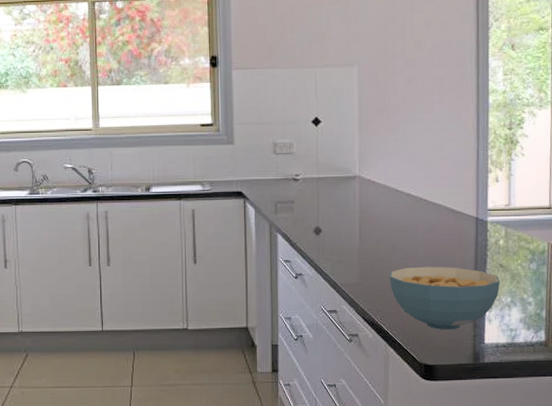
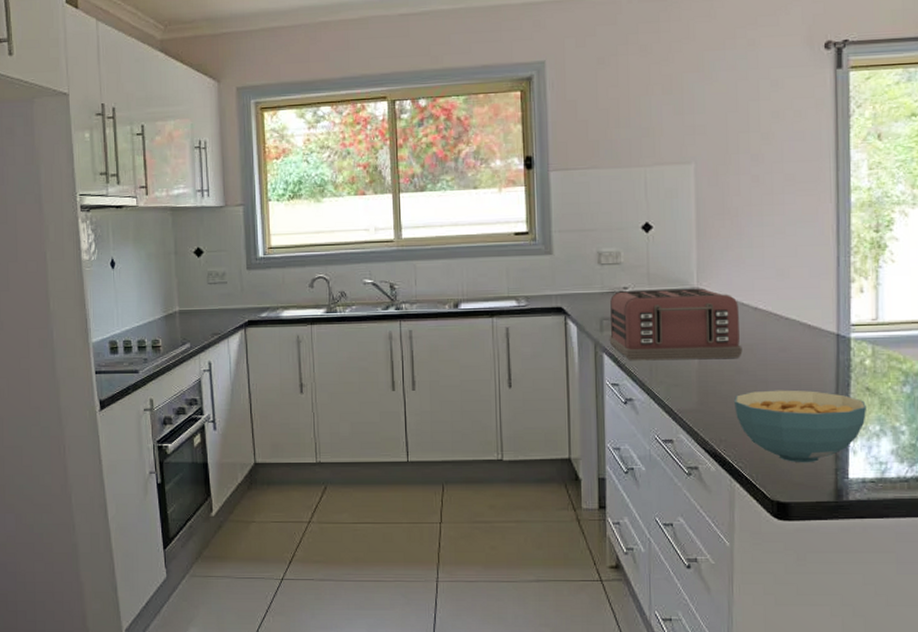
toaster: none [282,176,397,240] -> present [609,288,743,361]

